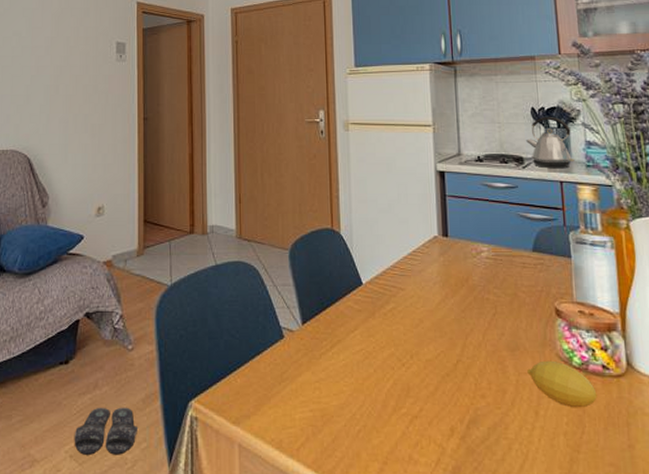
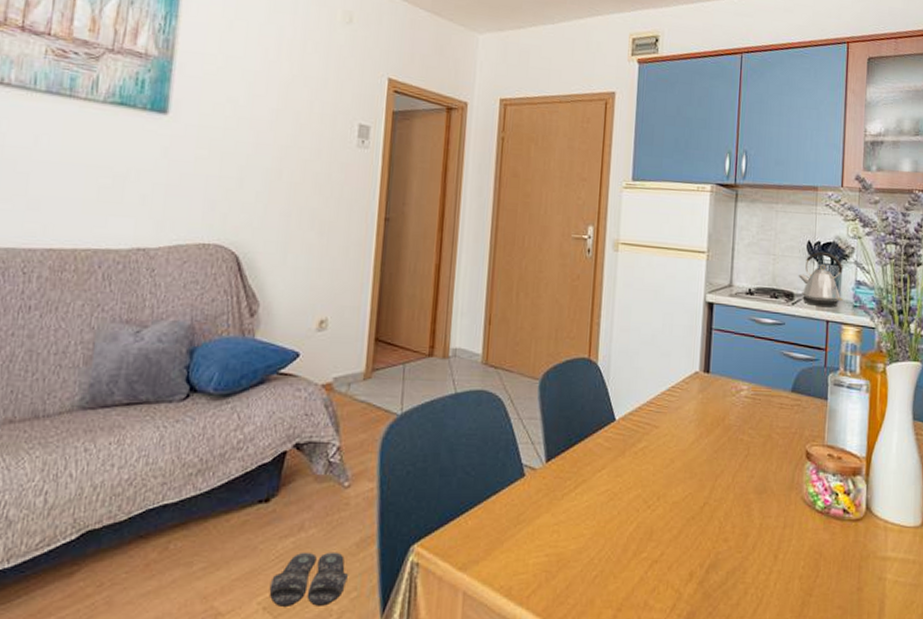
fruit: present [527,360,597,408] -> none [772,504,835,552]

